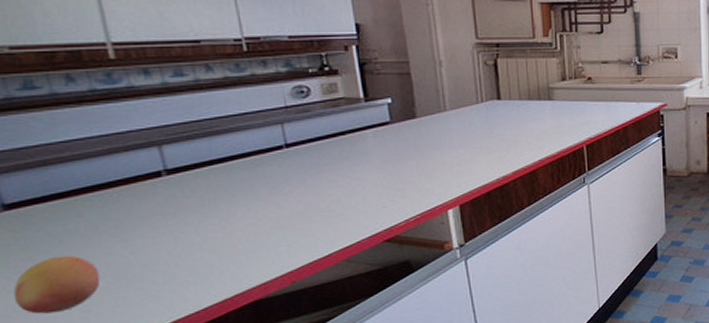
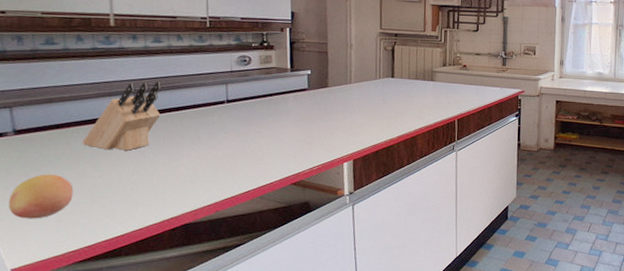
knife block: none [99,127,200,220] -> present [82,81,163,151]

